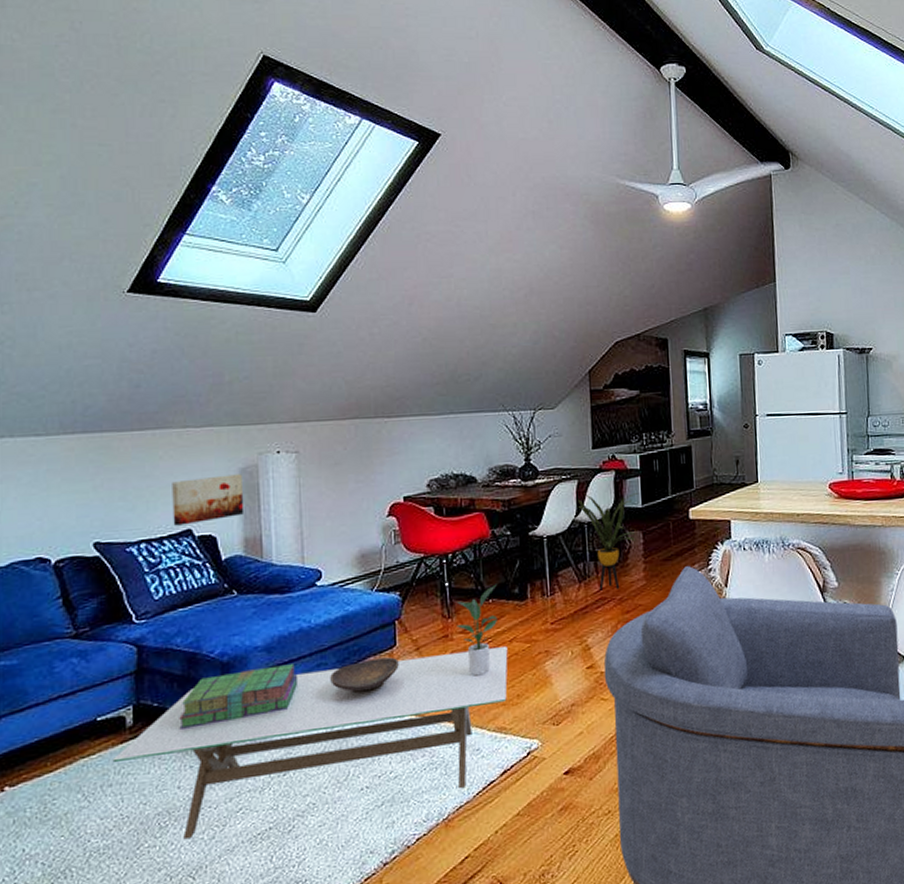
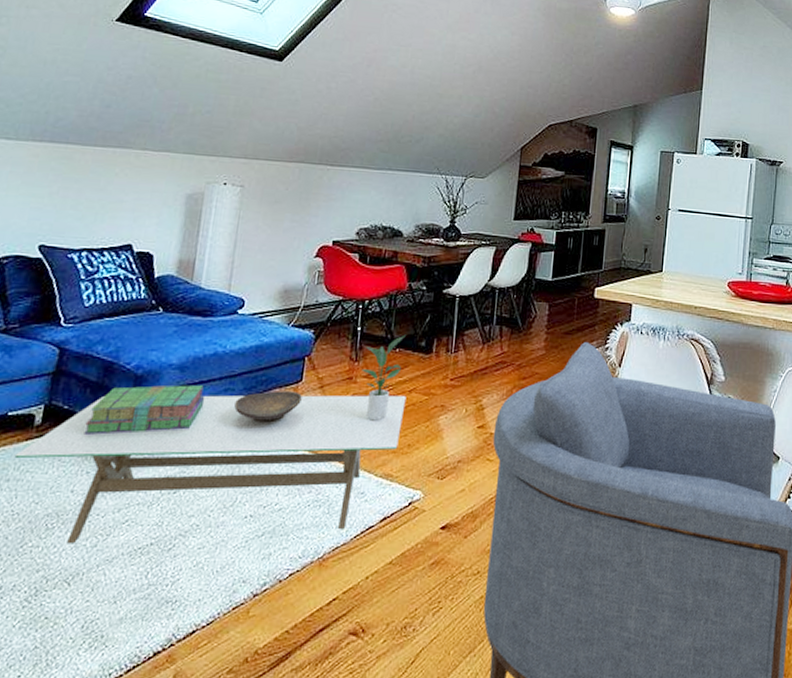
wall art: present [172,474,245,526] -> none [115,197,188,240]
house plant: present [578,493,640,591] -> none [493,261,551,355]

